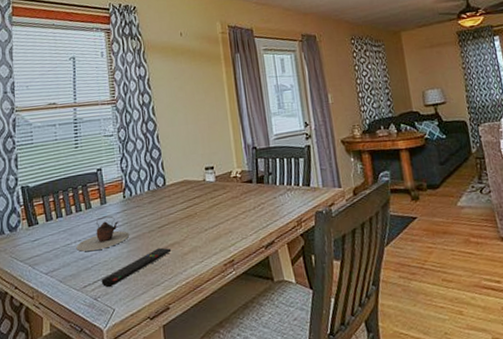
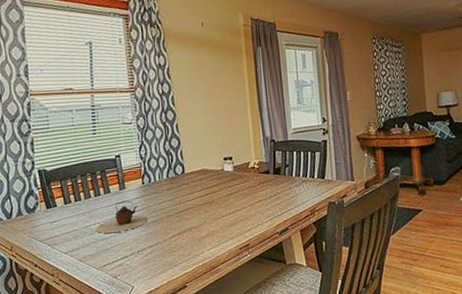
remote control: present [101,247,172,288] -> none [120,231,189,267]

